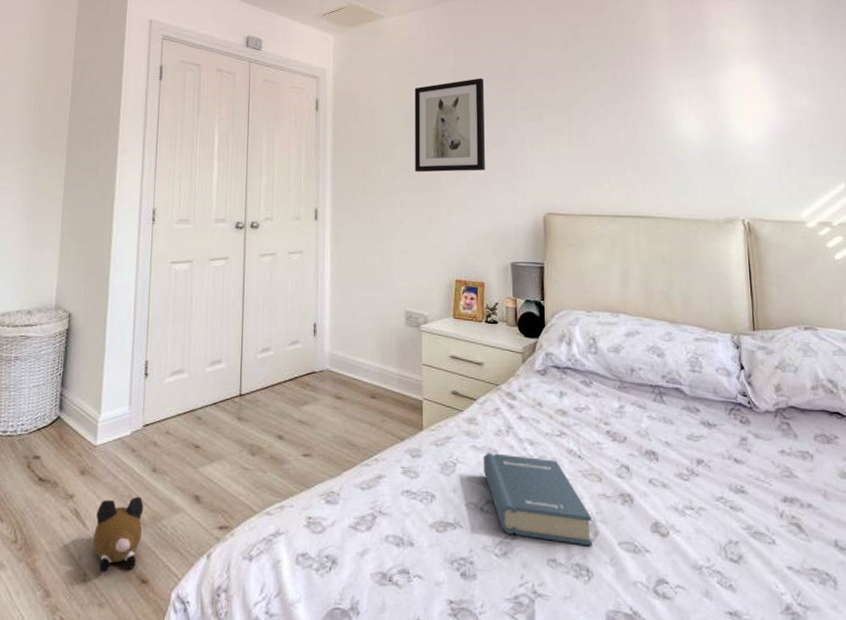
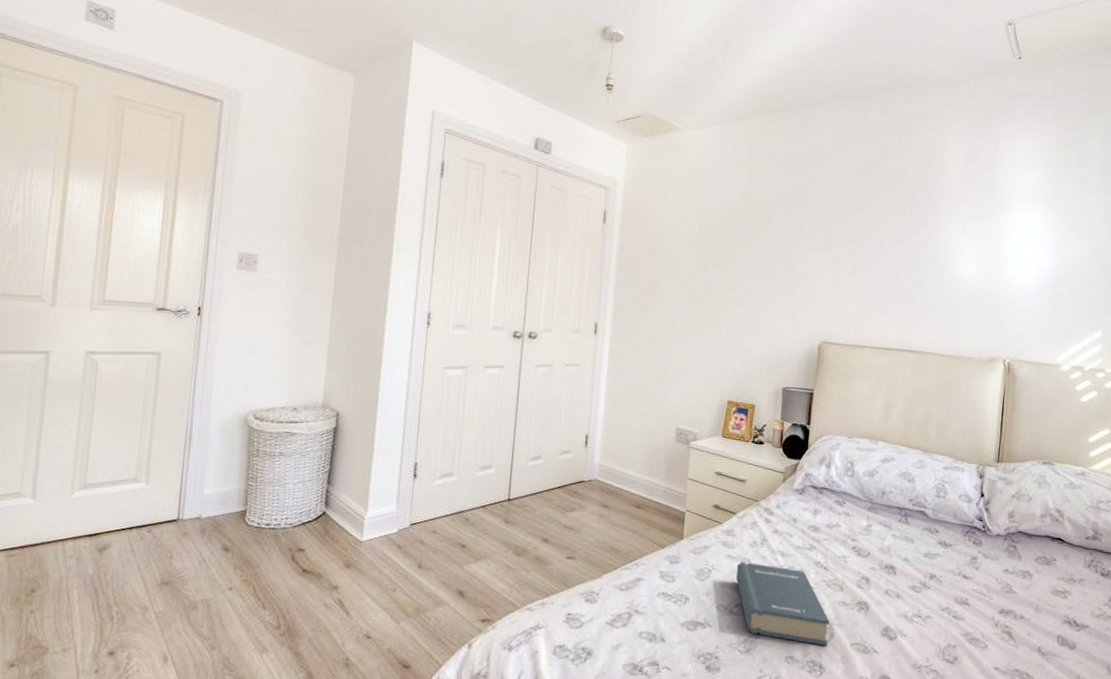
plush toy: present [93,496,144,573] -> none [357,589,408,658]
wall art: present [415,78,485,172] -> none [698,201,775,296]

